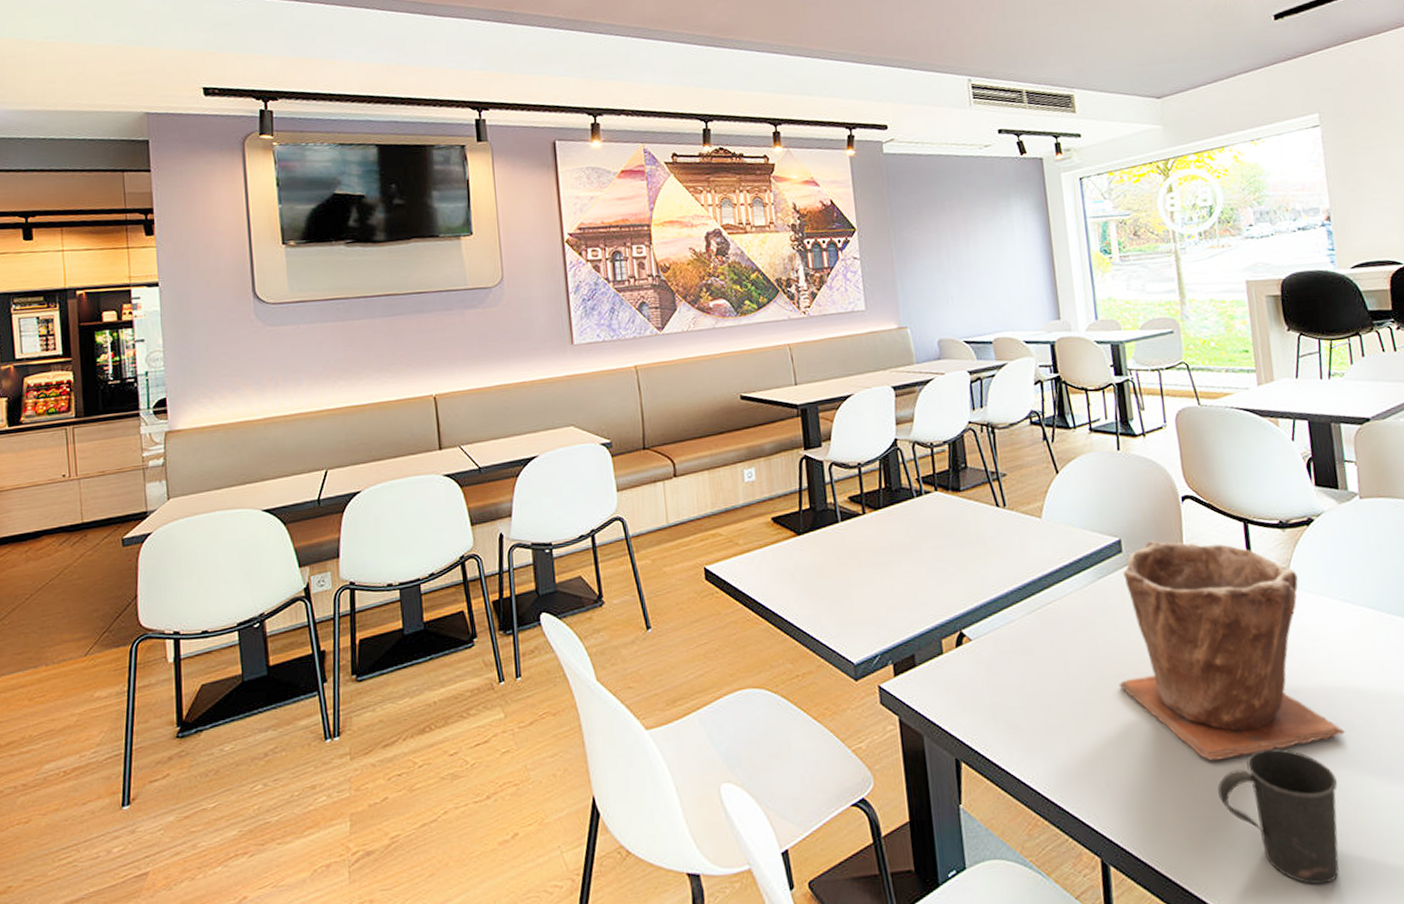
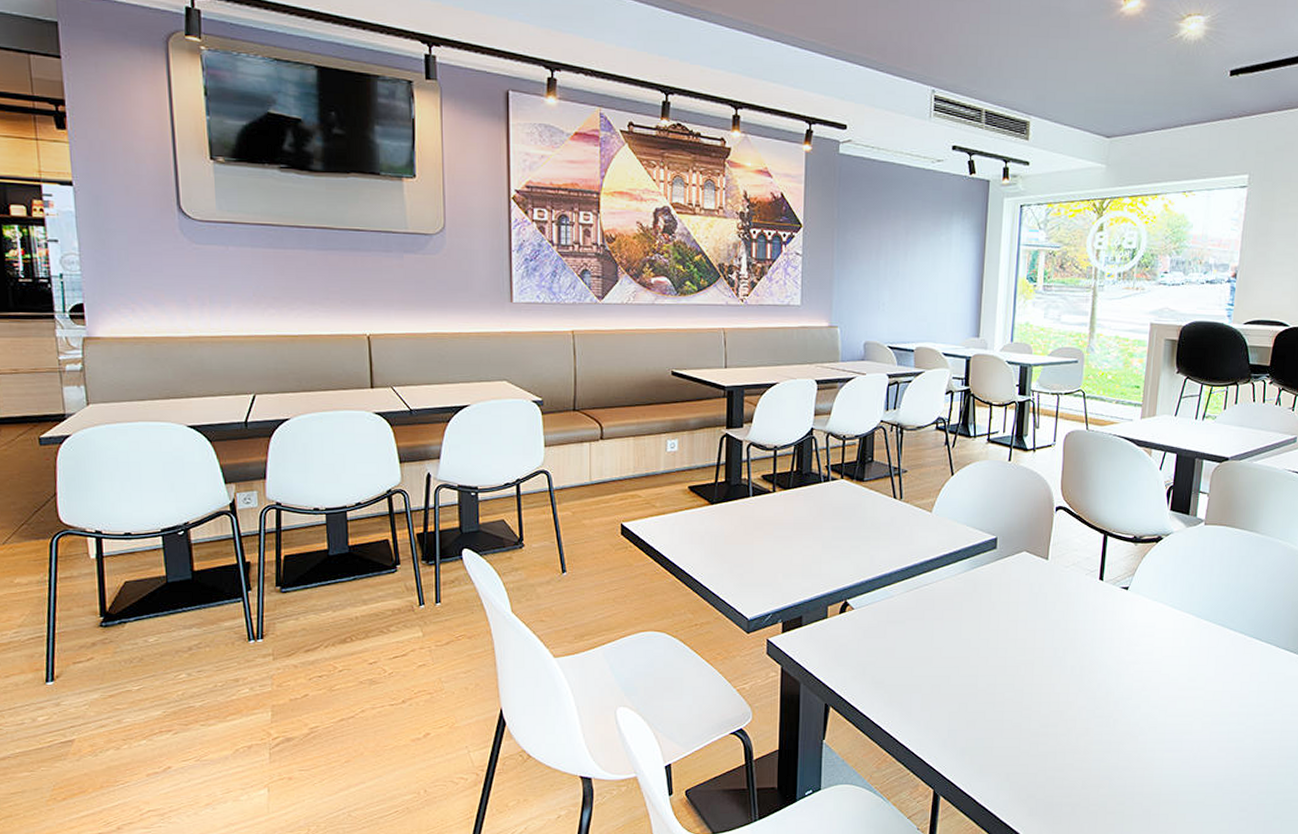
plant pot: present [1119,540,1345,761] -> none [973,541,1149,723]
mug: present [1218,748,1339,885] -> none [1038,716,1136,821]

